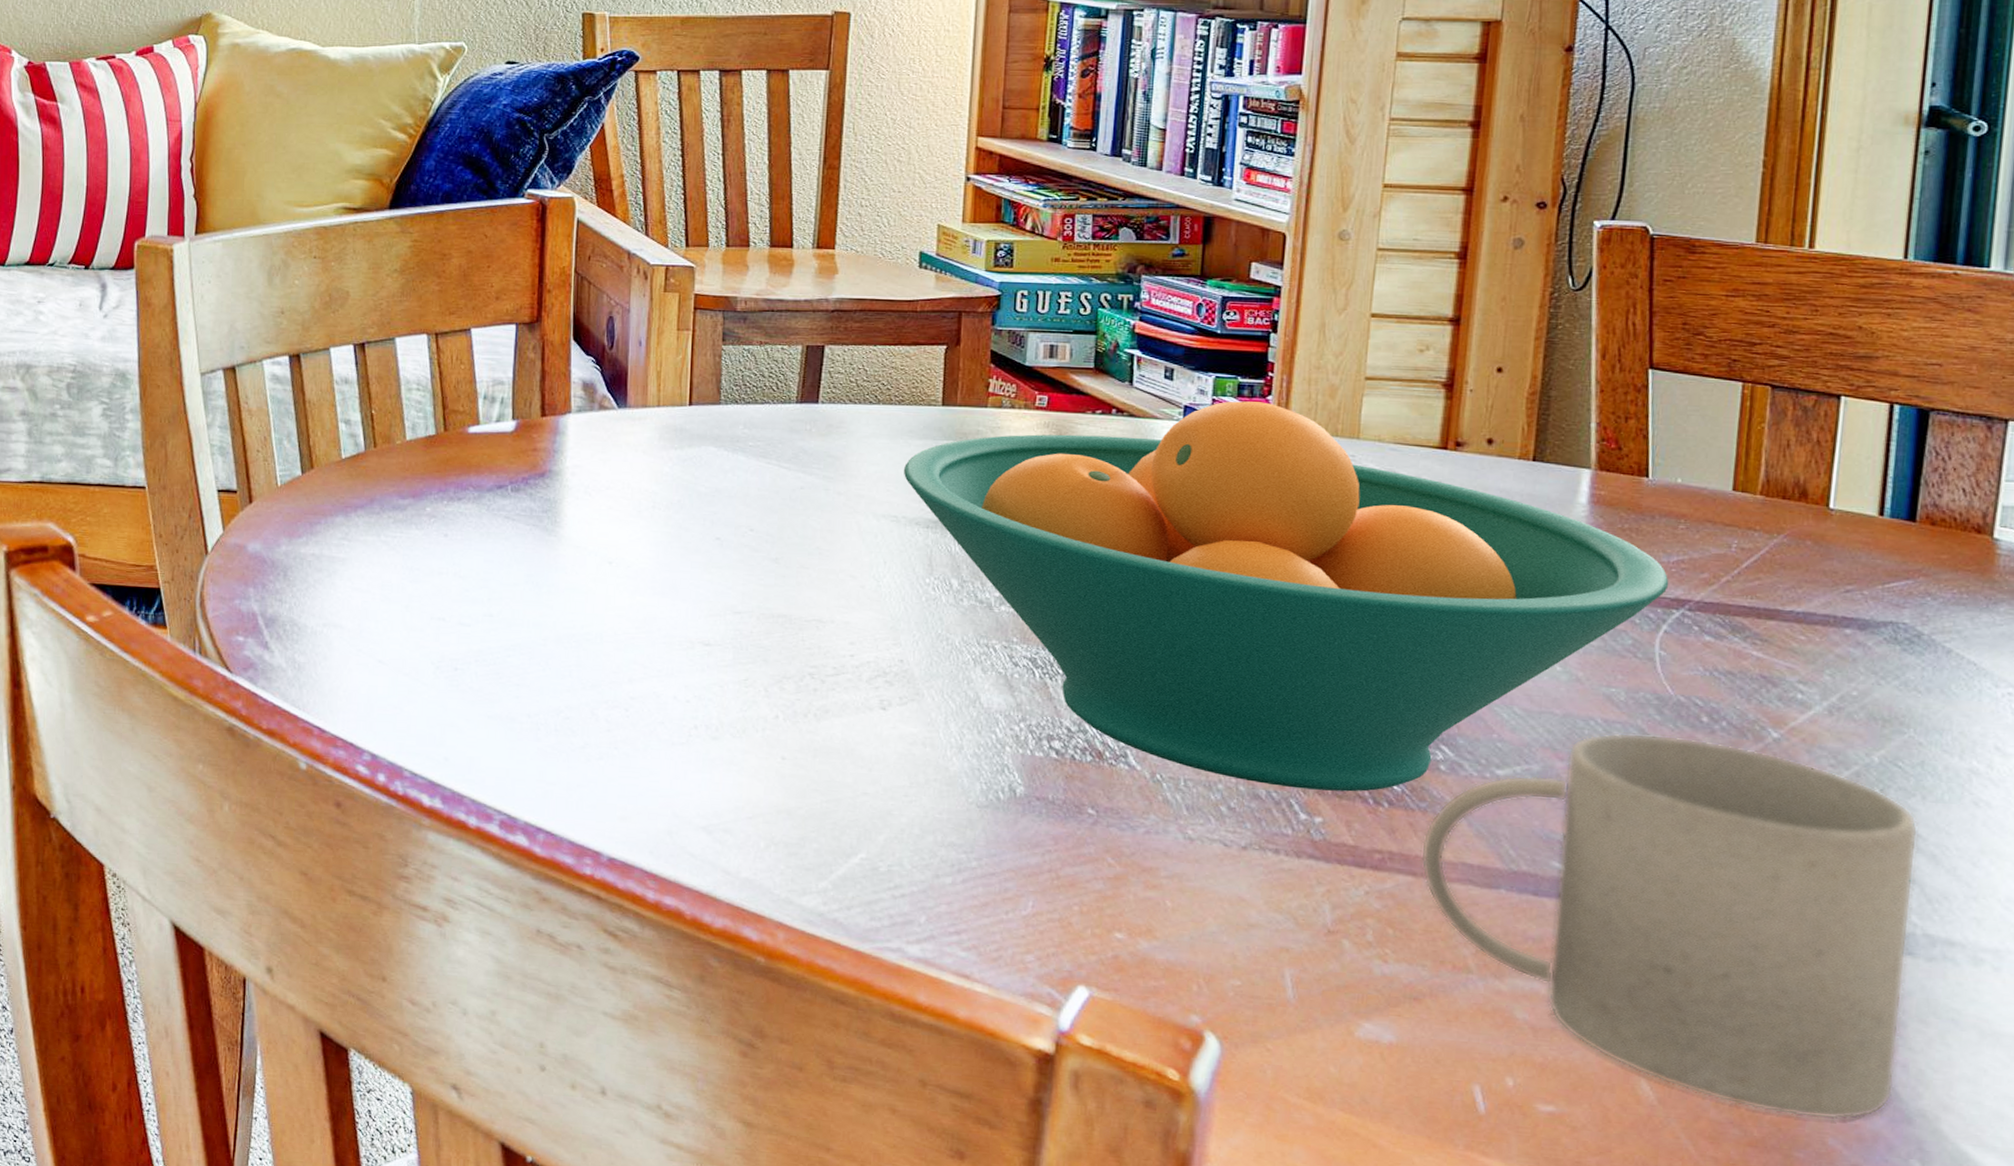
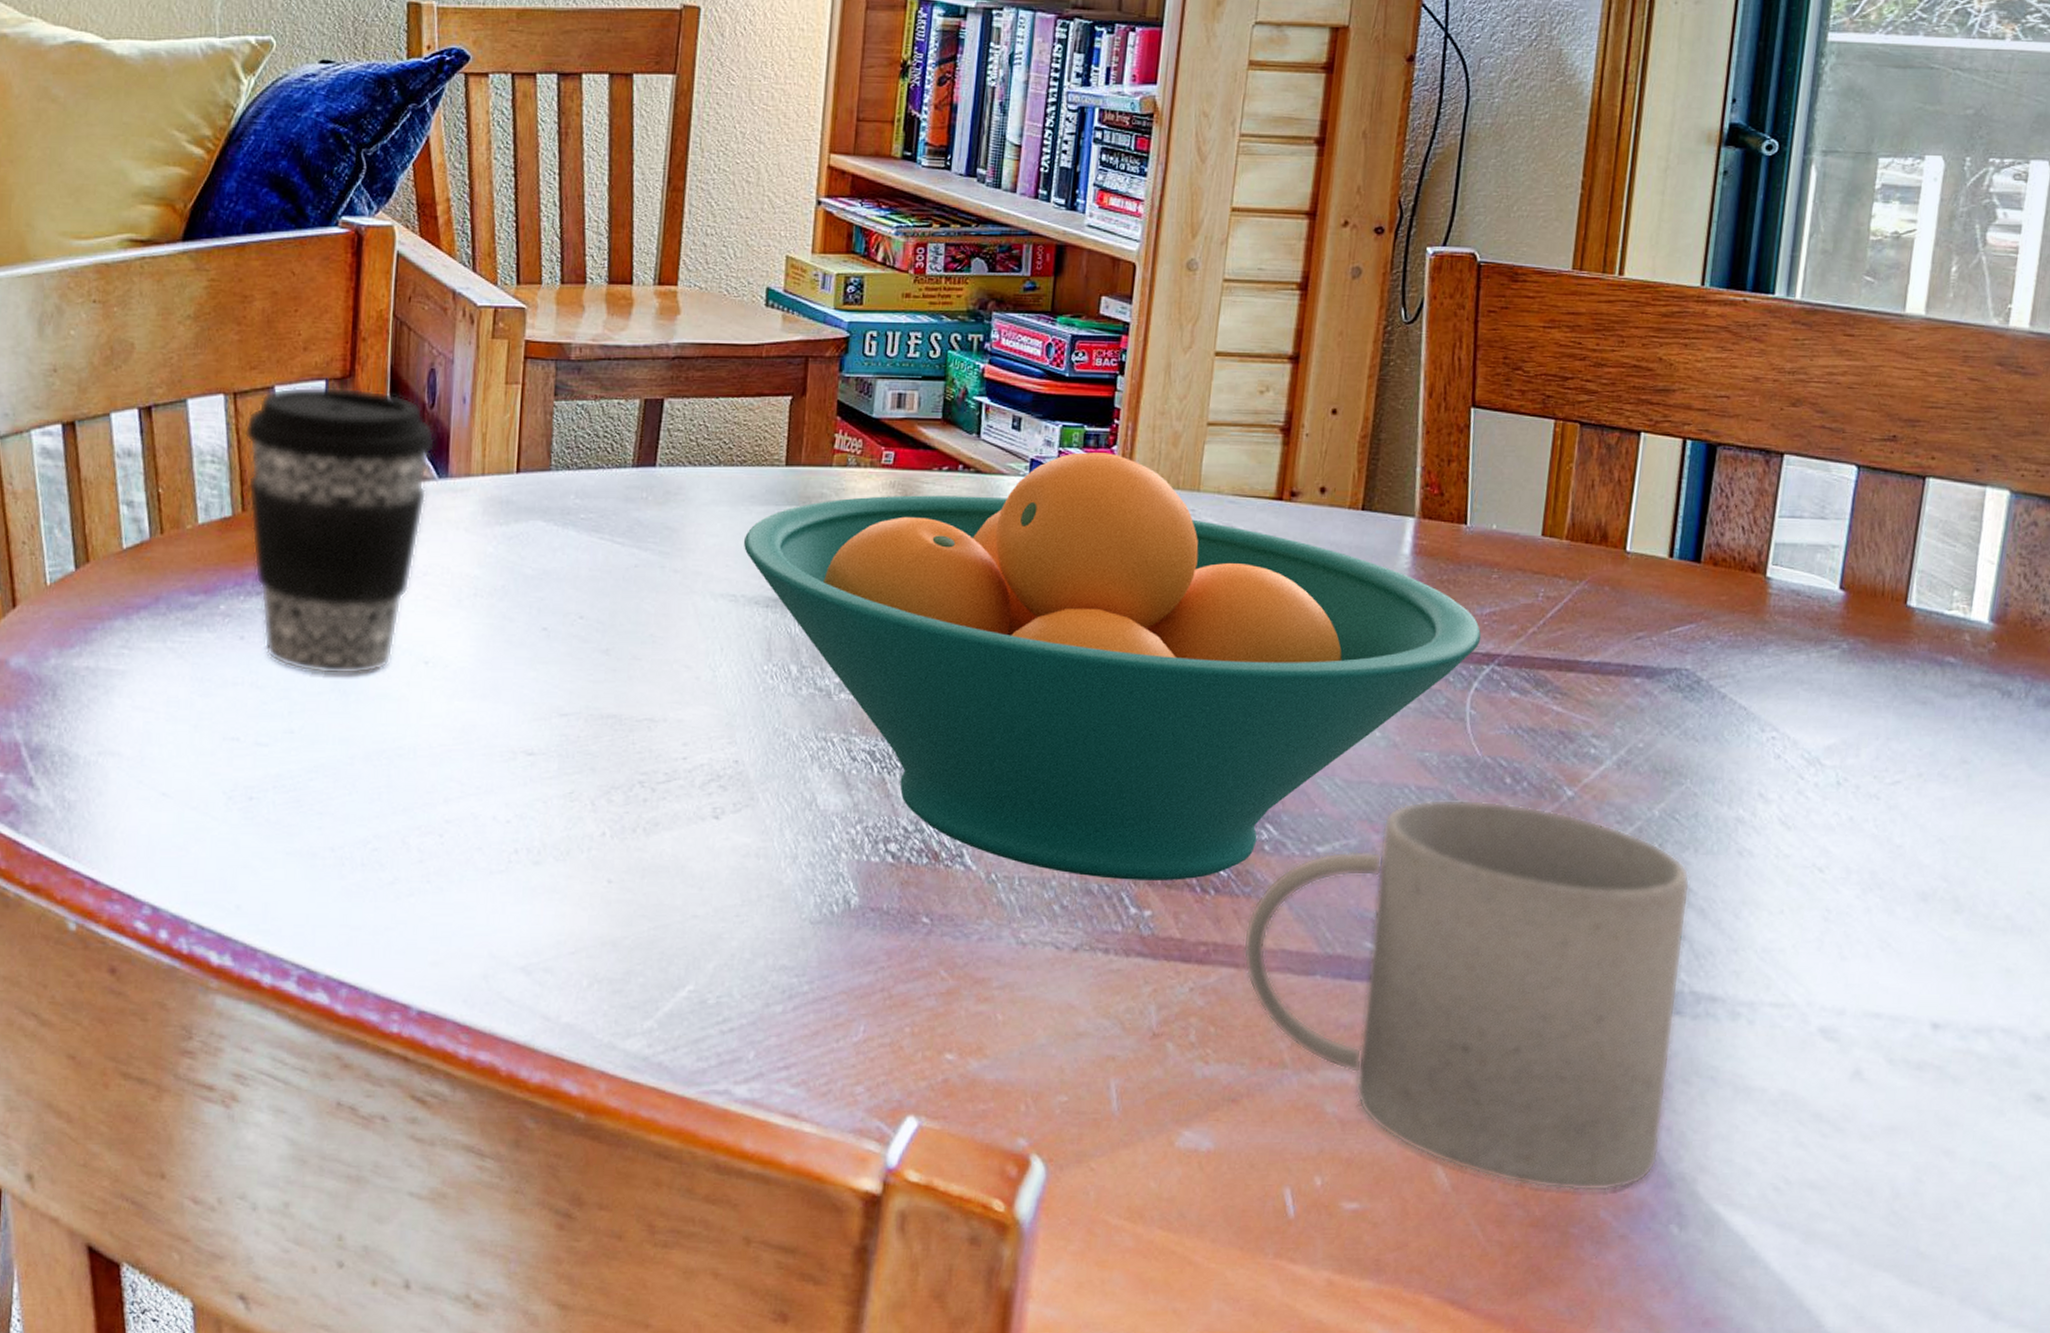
coffee cup: none [445,329,615,571] -> present [244,386,436,675]

